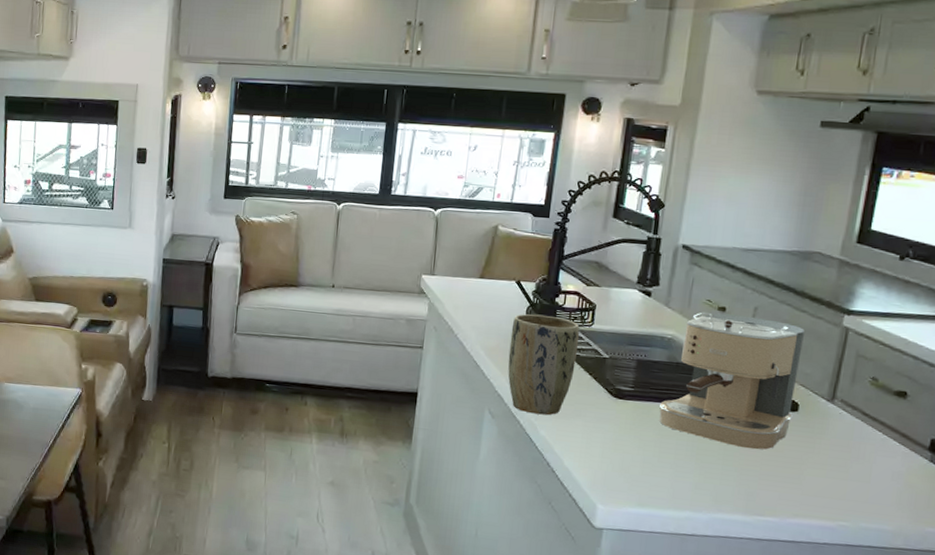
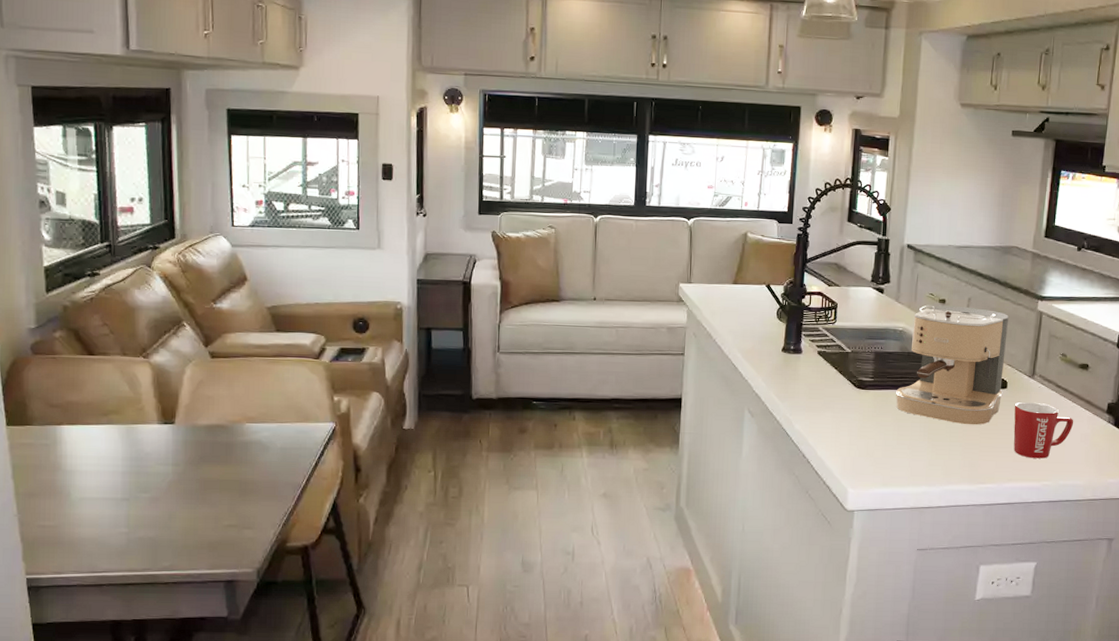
plant pot: present [508,314,580,416] -> none [763,315,825,410]
mug: none [802,428,884,496] -> present [1013,401,1074,459]

